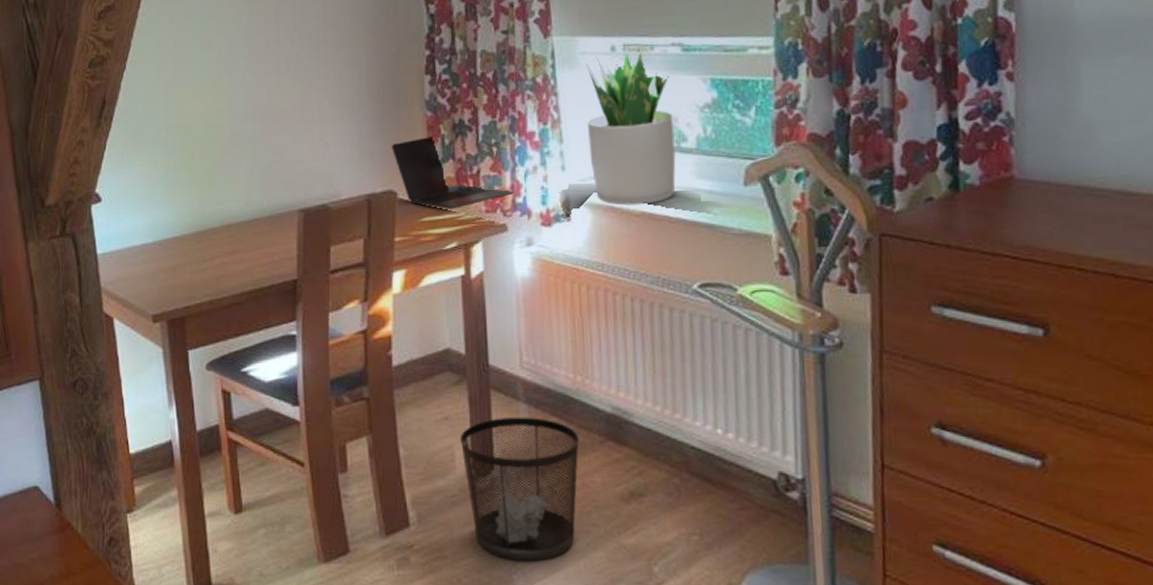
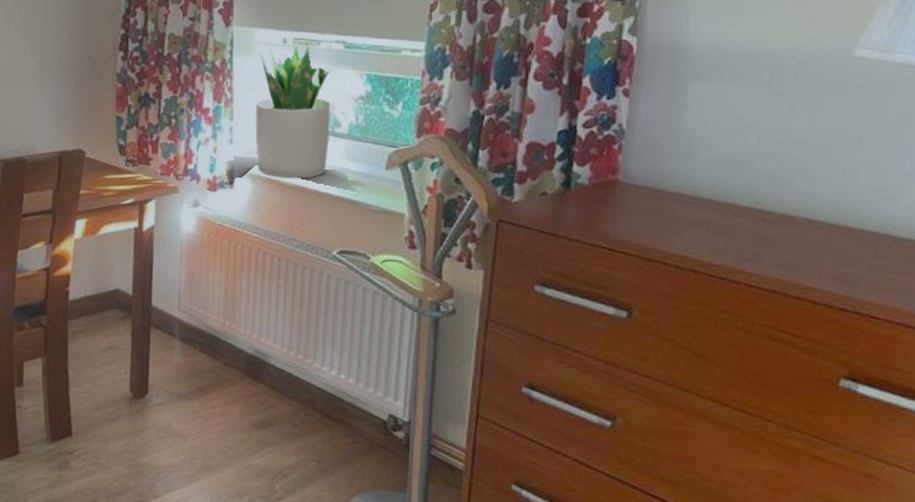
laptop: present [391,135,514,210] -> none [83,104,187,171]
waste bin: present [459,417,579,562] -> none [121,350,222,473]

